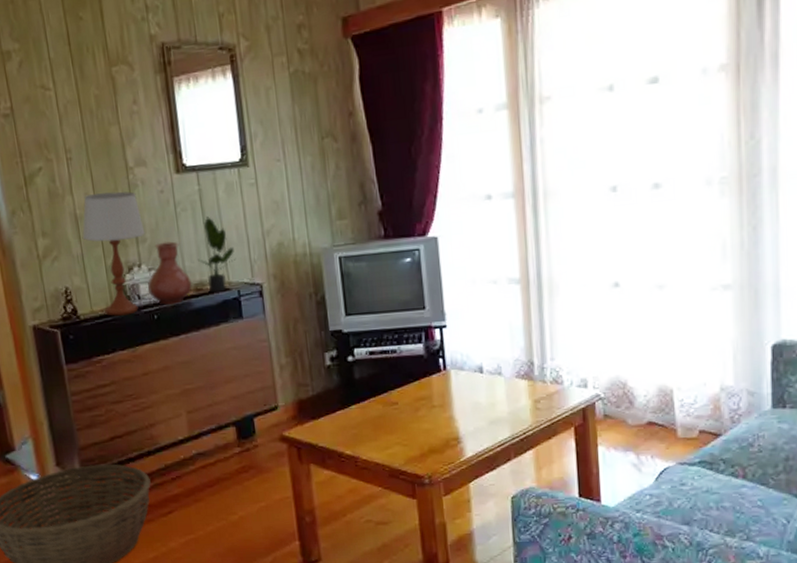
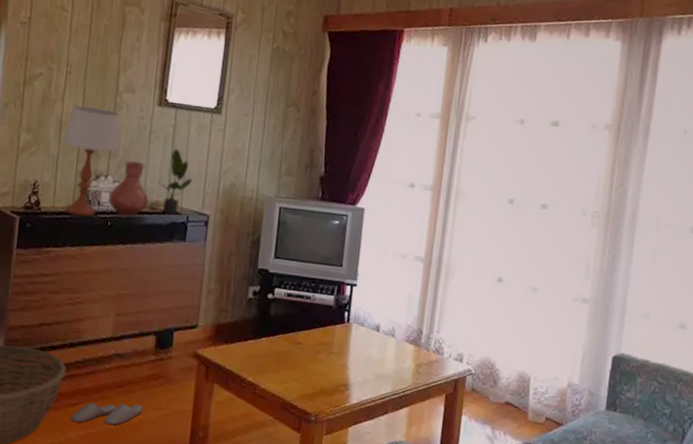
slippers: none [168,501,240,531] -> present [71,402,143,426]

